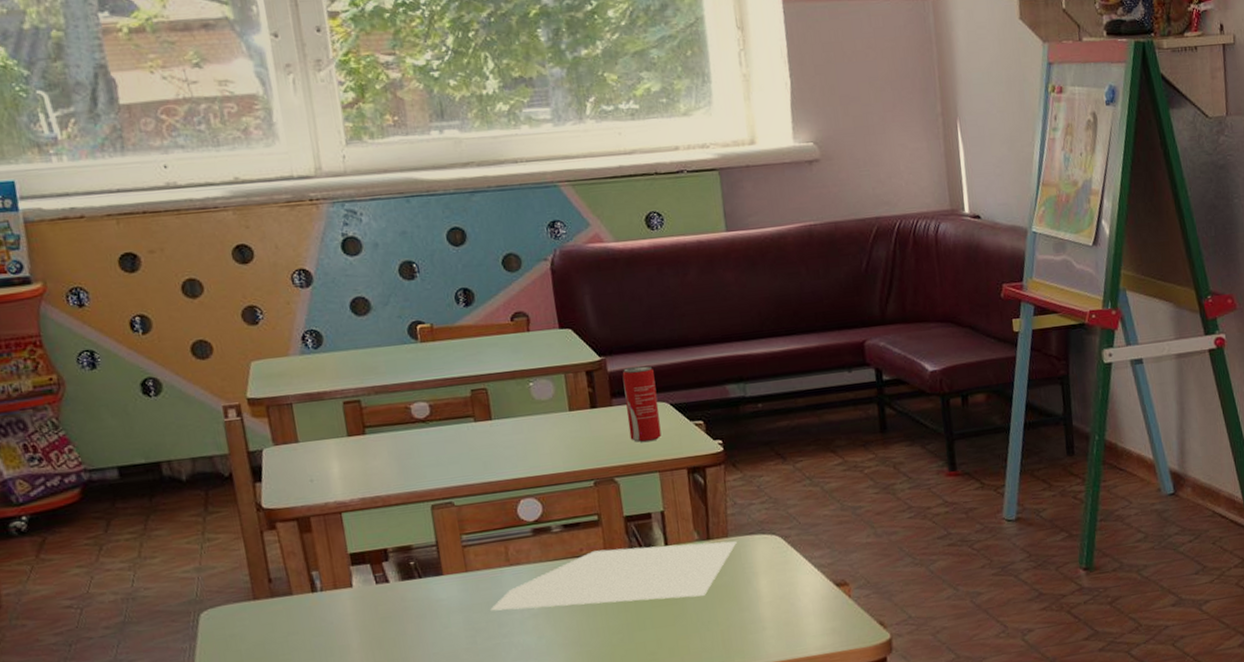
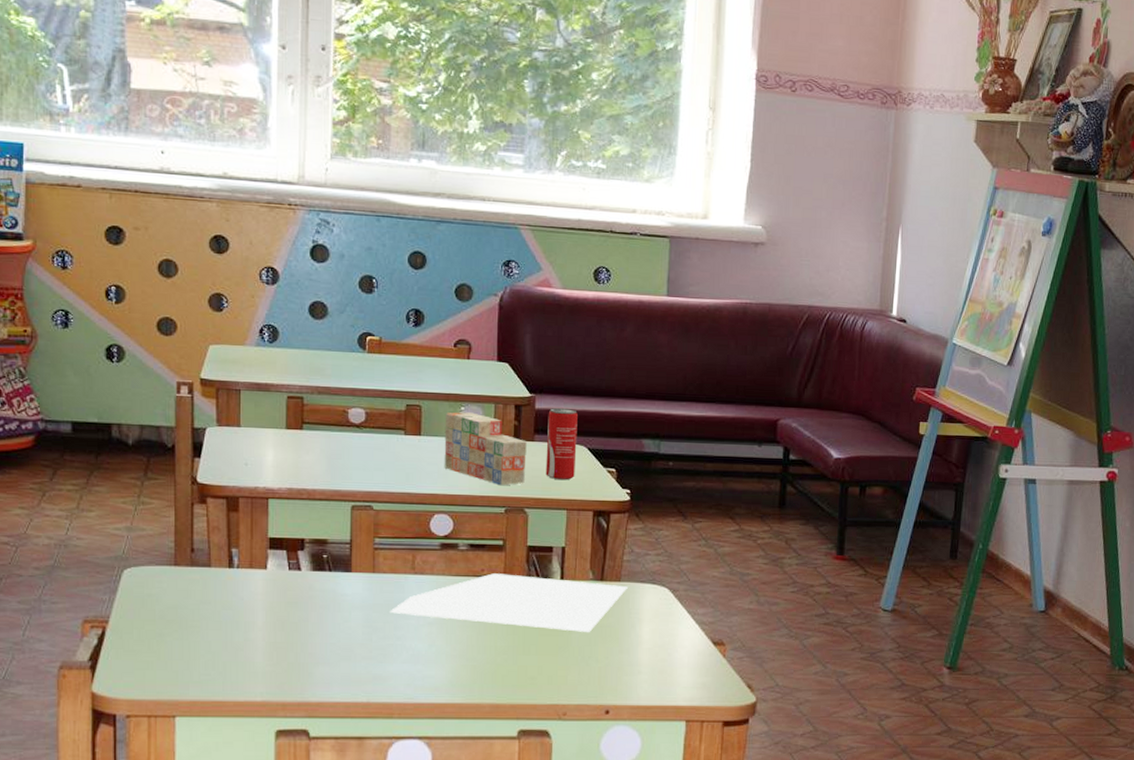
stack of blocks: none [513,386,610,459] -> present [444,412,527,486]

